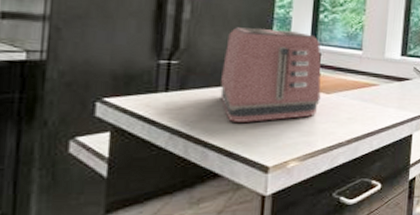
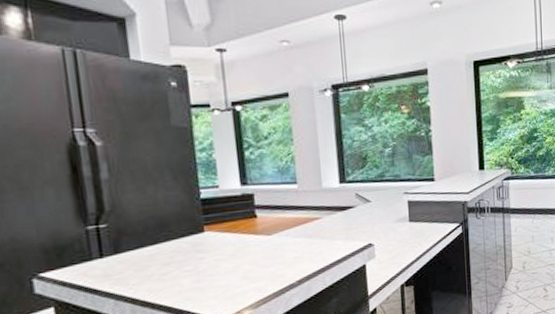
toaster: present [220,27,321,122] -> none [152,174,263,279]

